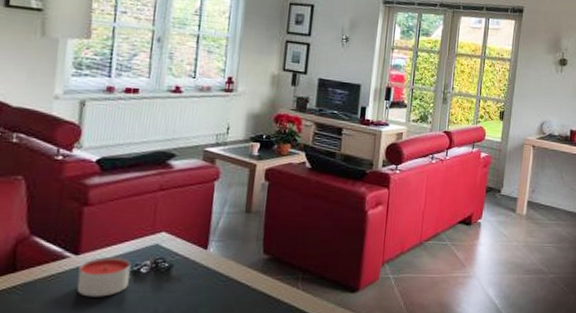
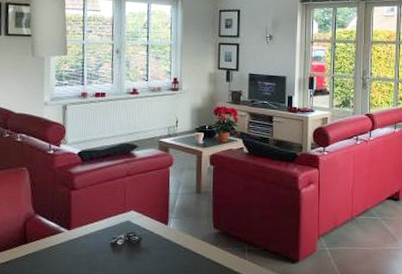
candle: present [76,257,131,297] -> none [70,232,110,264]

